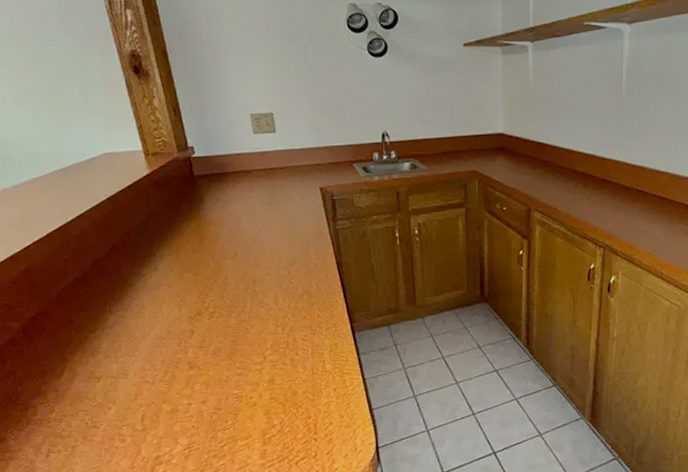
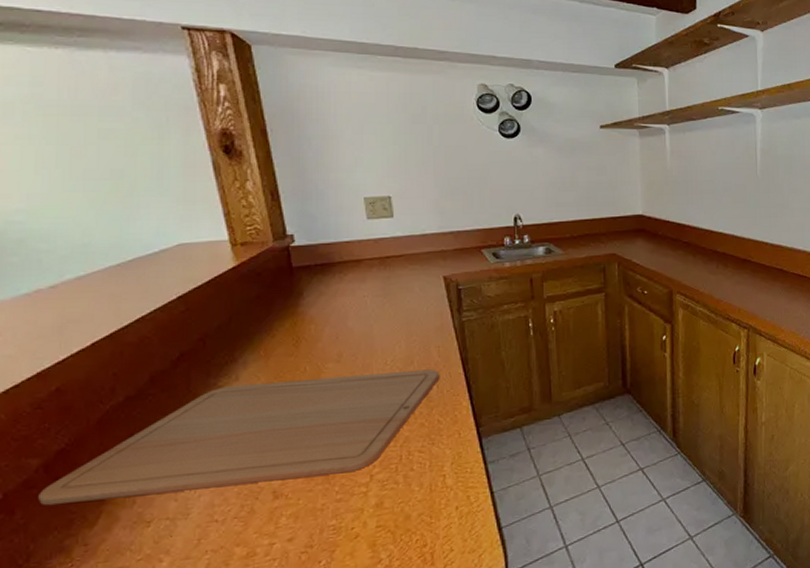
chopping board: none [21,270,319,359] -> present [38,369,440,506]

